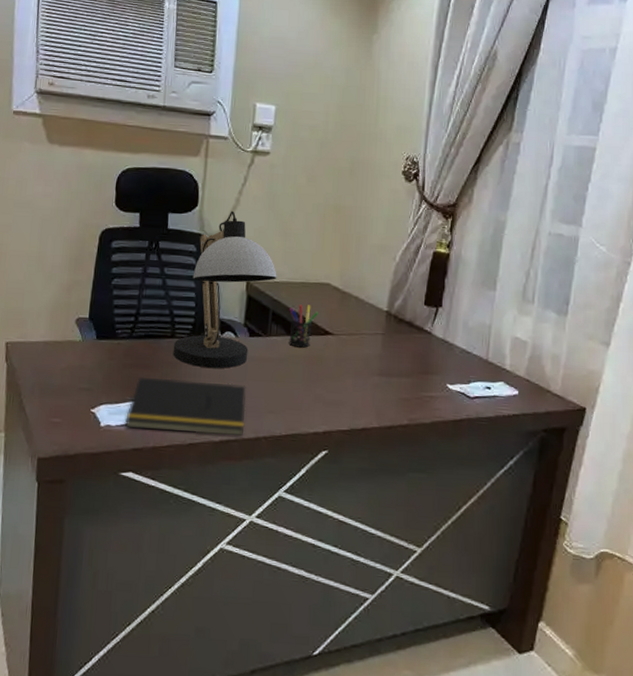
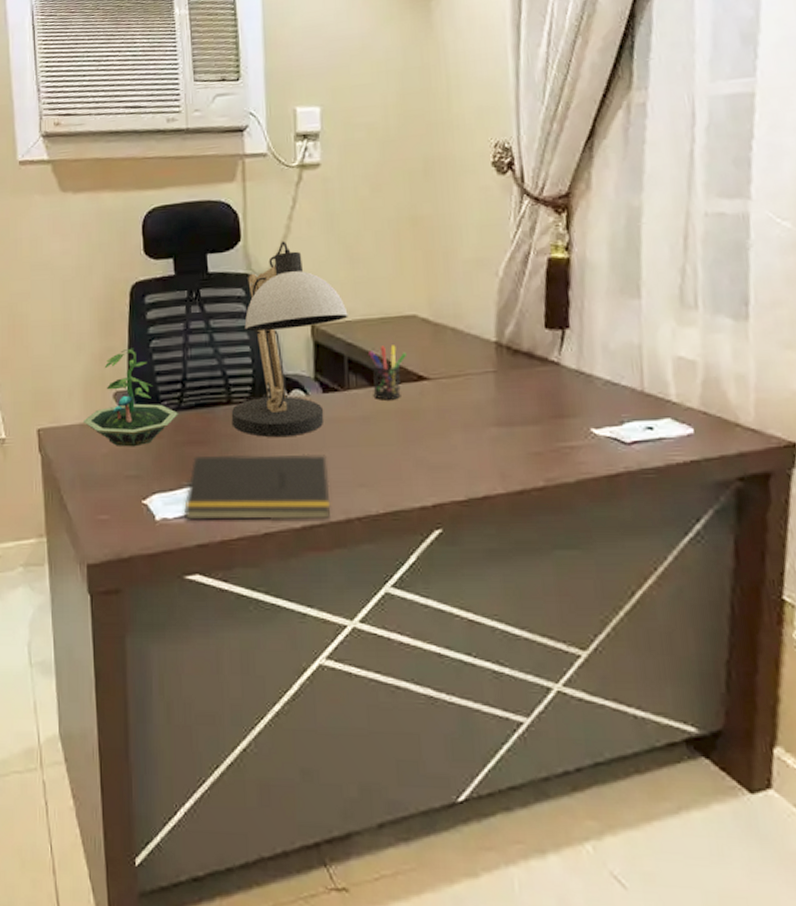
terrarium: none [47,283,130,365] -> present [84,348,178,447]

